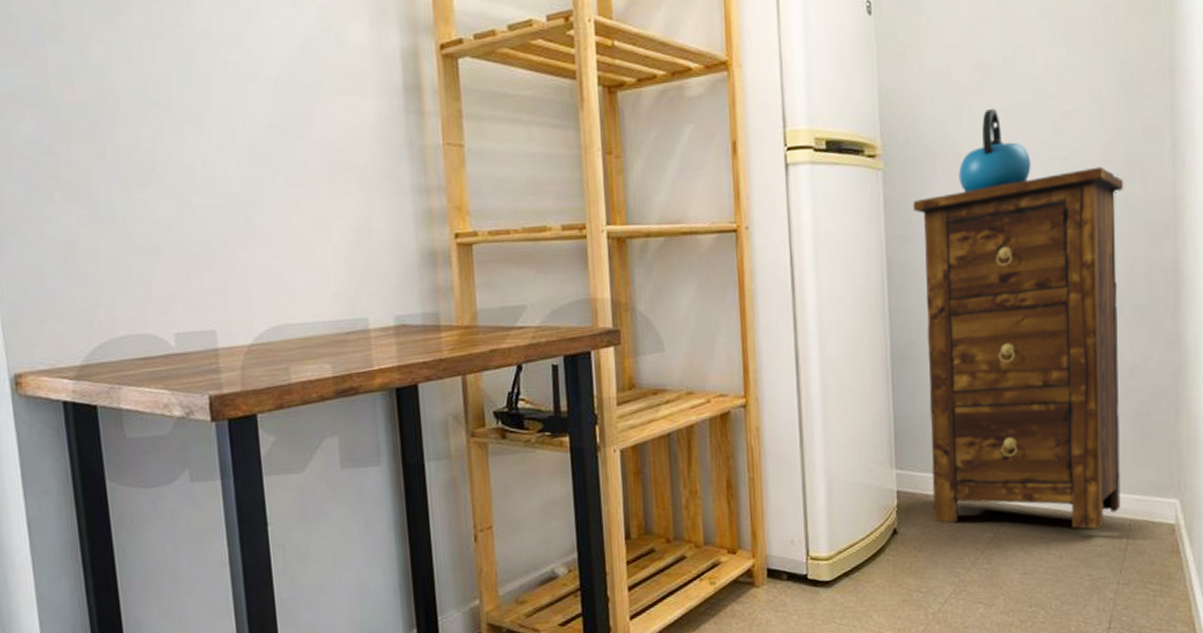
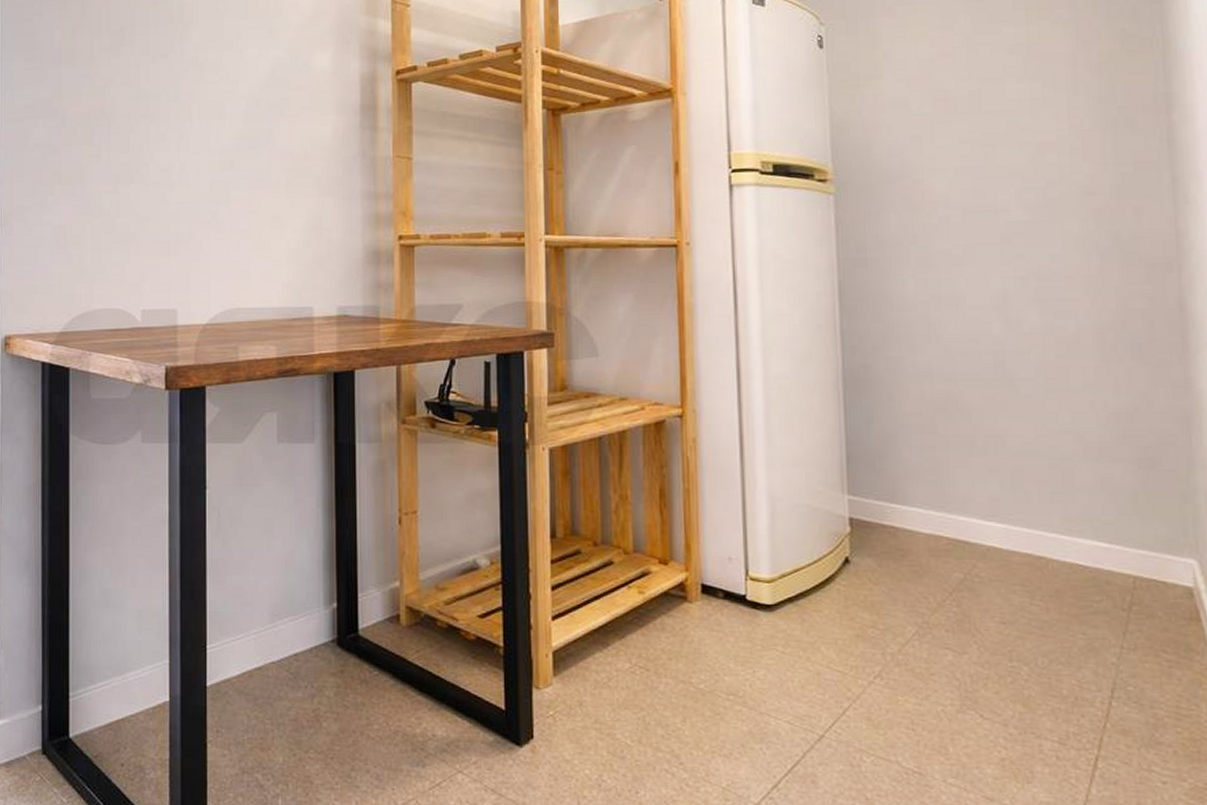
cabinet: present [913,166,1125,529] -> none [868,199,1122,582]
kettle: present [958,108,1031,192] -> none [919,138,1003,219]

